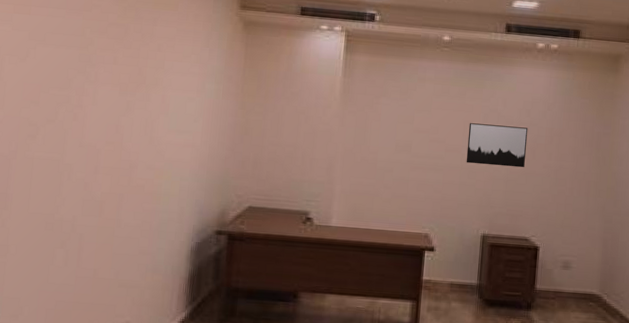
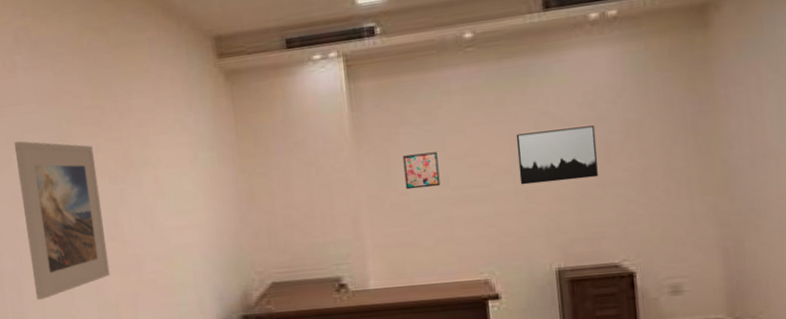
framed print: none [24,39,110,186] -> present [14,141,110,300]
wall art: none [376,121,406,152] -> present [402,152,441,190]

